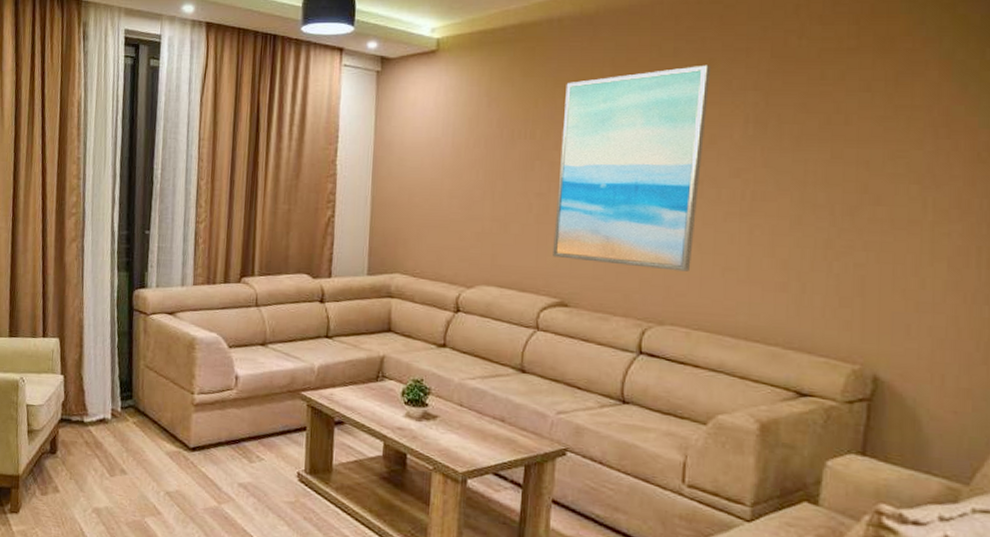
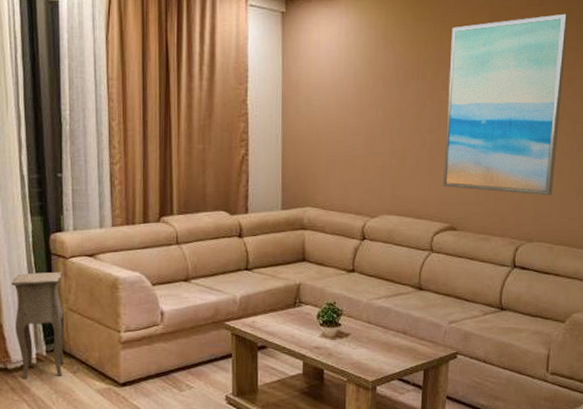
side table: none [94,327,151,434] -> present [11,271,79,379]

